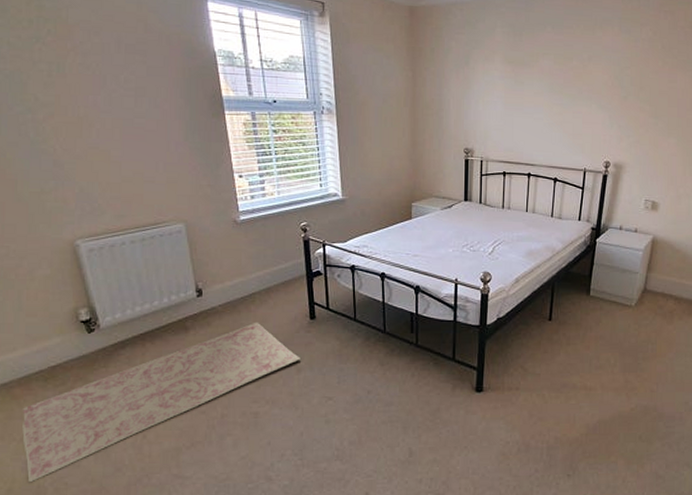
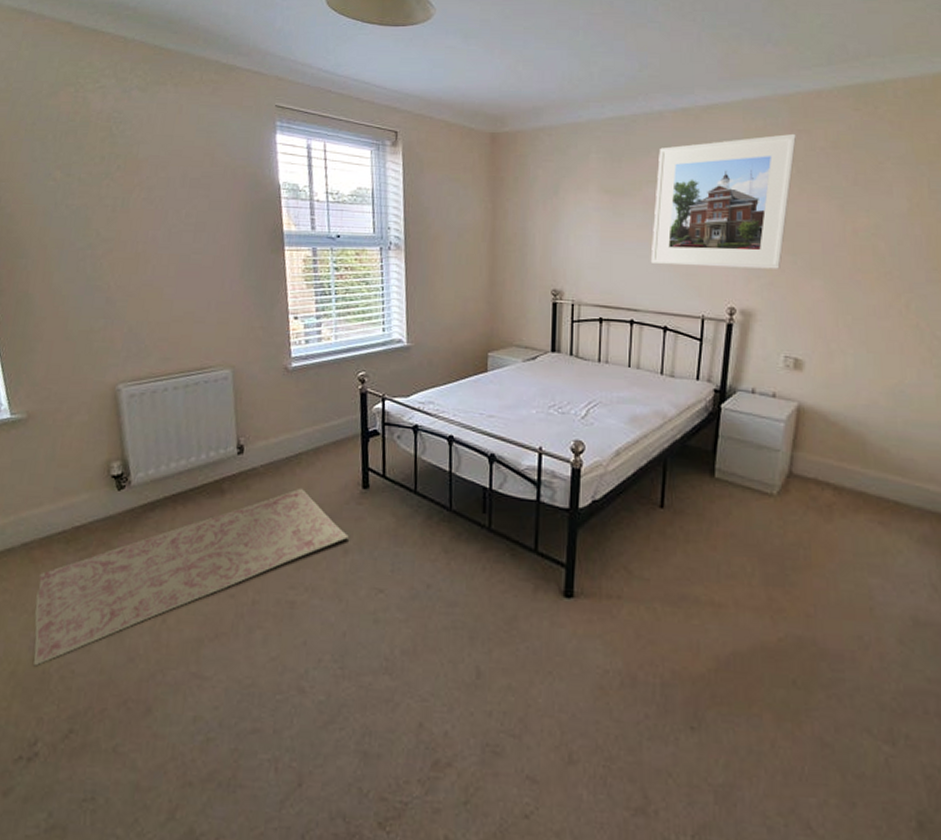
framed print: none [544,13,664,130] -> present [650,133,797,269]

